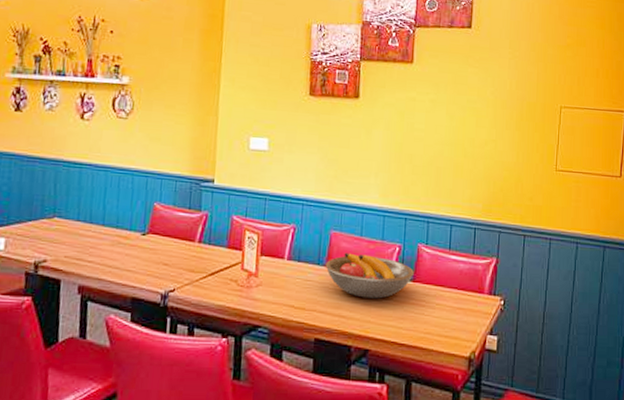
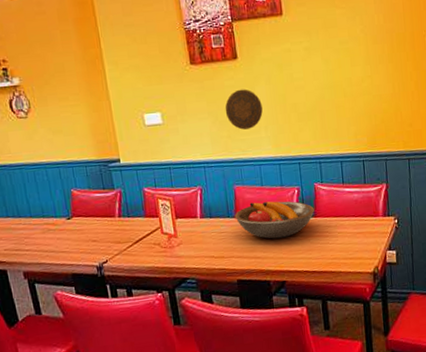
decorative plate: none [336,129,377,173] -> present [225,89,263,130]

